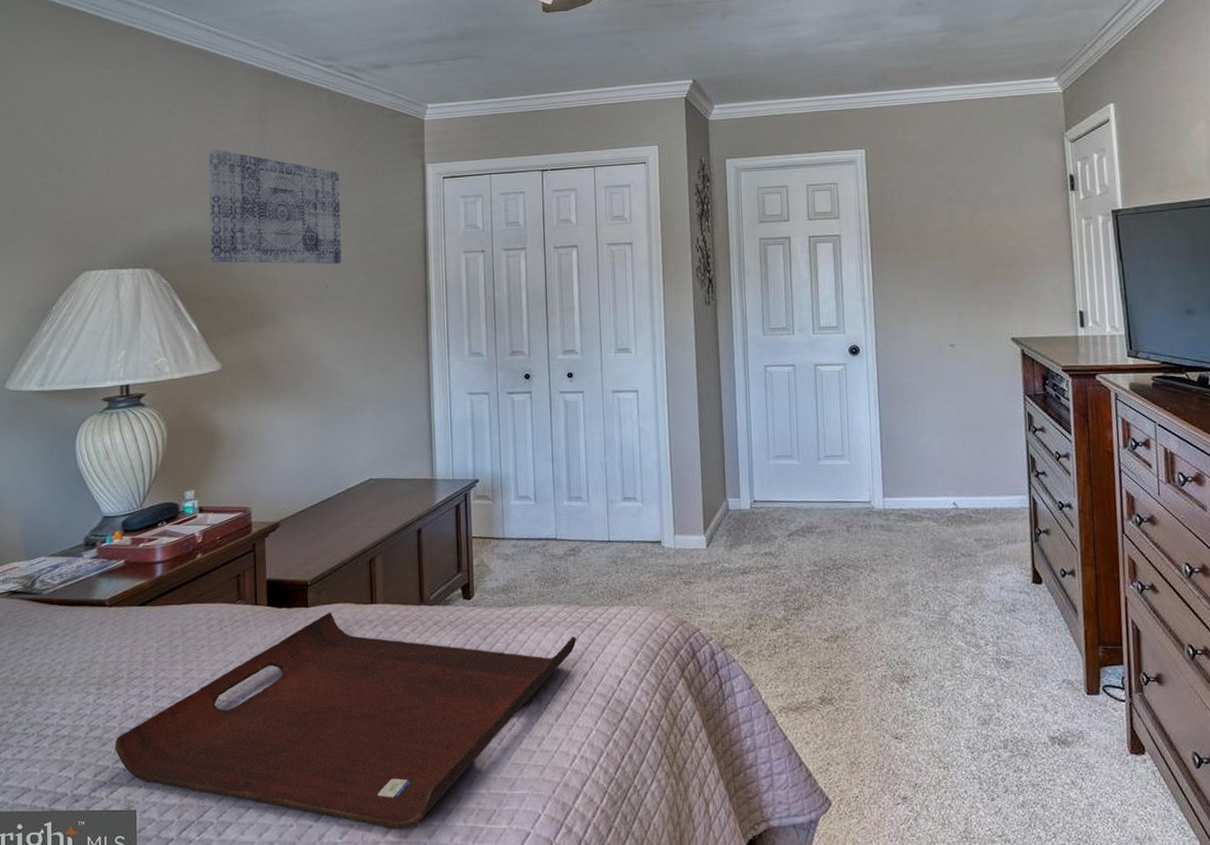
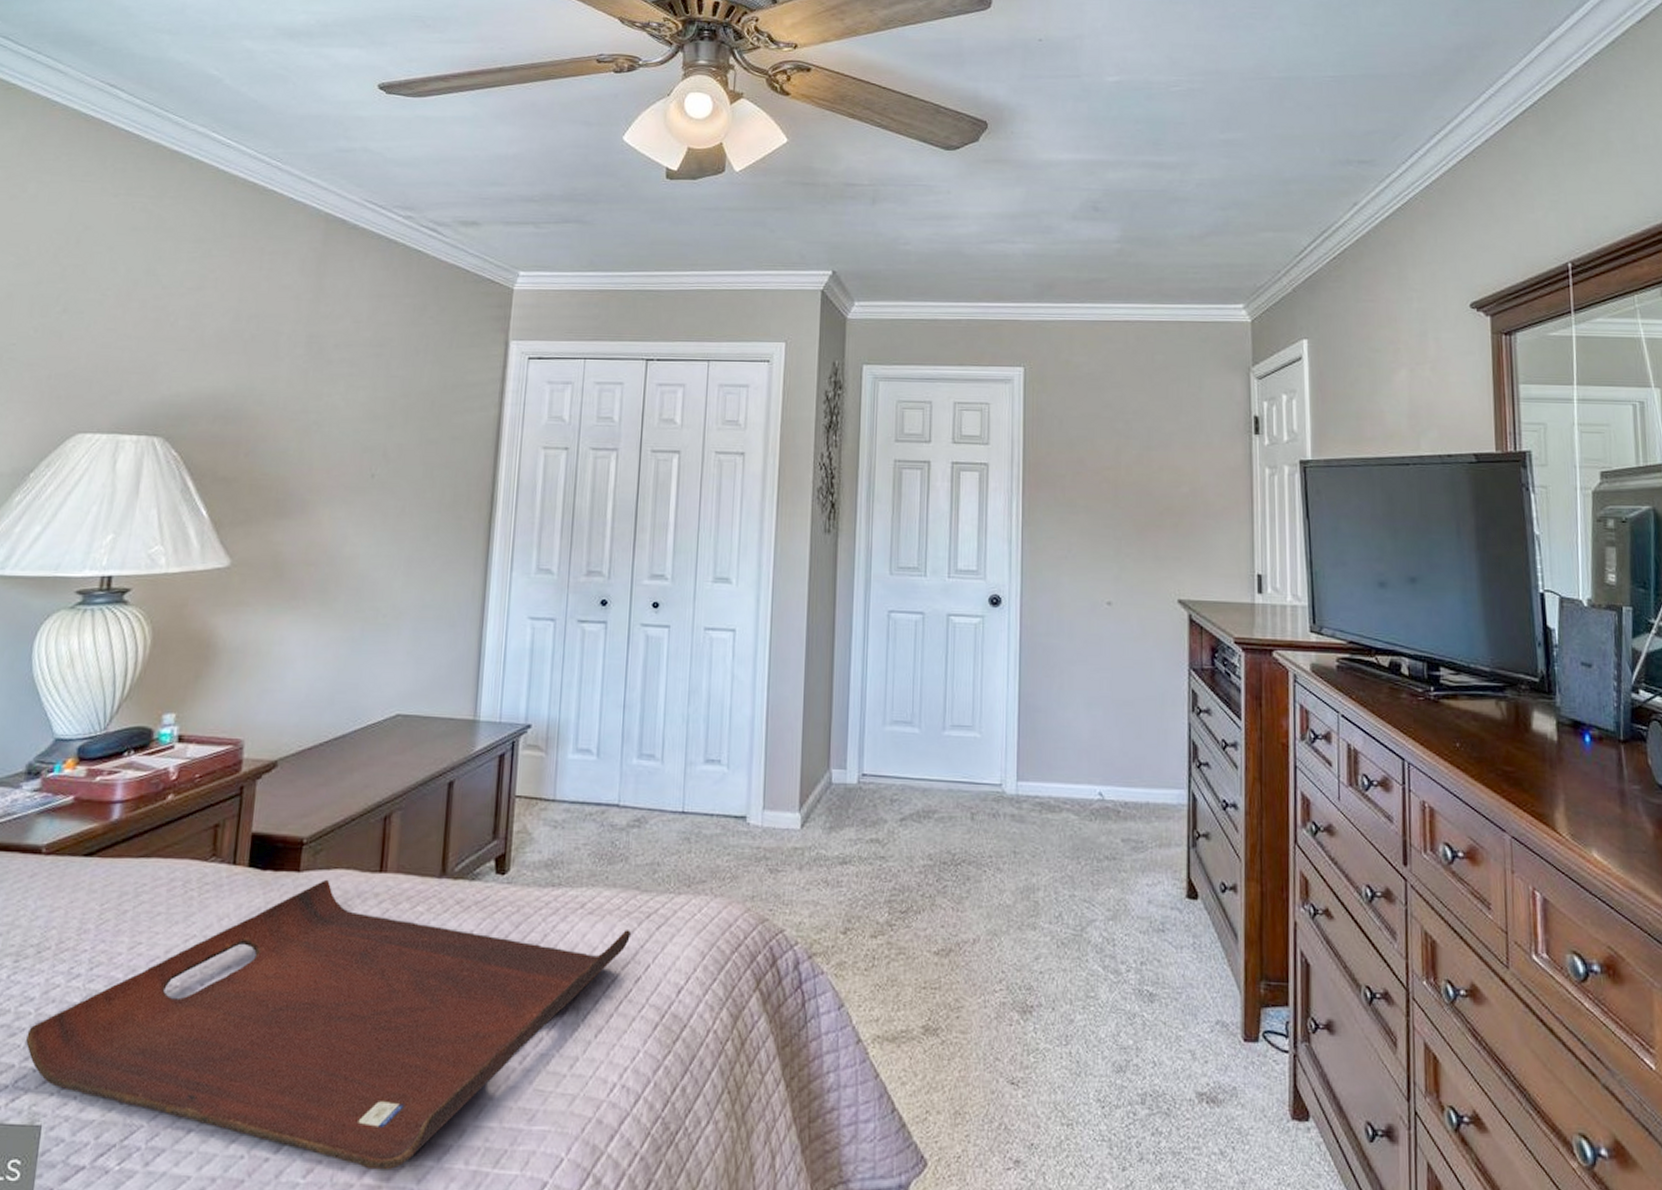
wall art: present [209,149,342,265] -> none [234,301,404,450]

